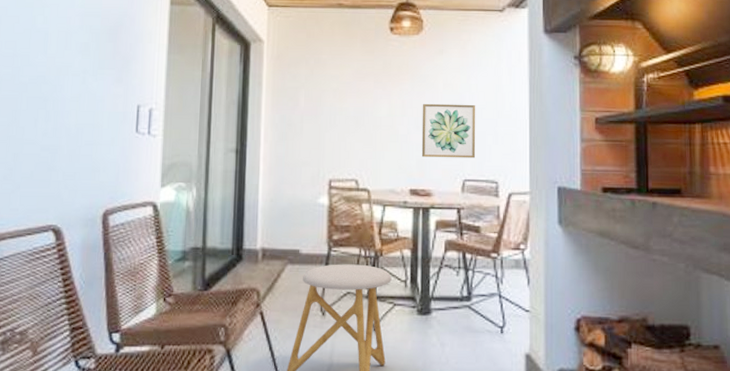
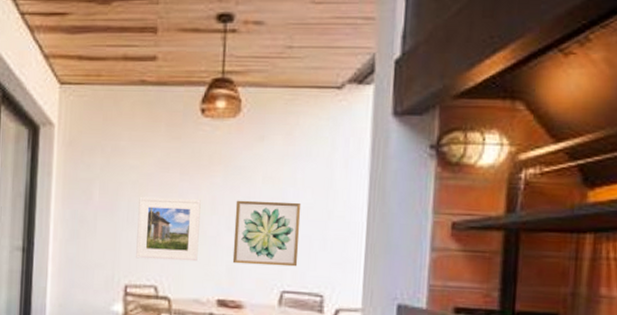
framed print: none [338,103,393,157] -> present [136,197,201,262]

